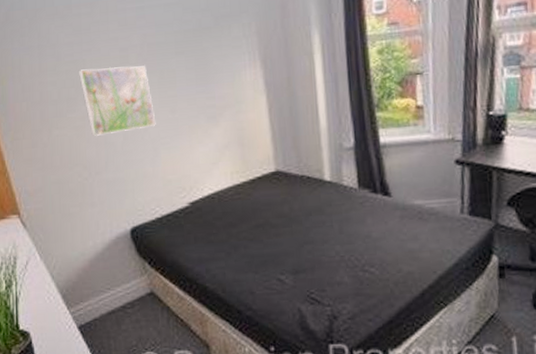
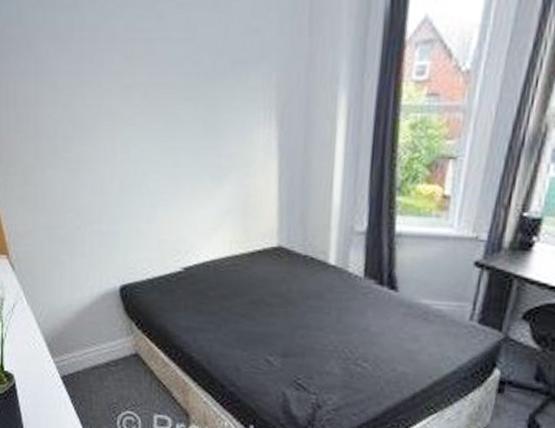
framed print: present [78,66,156,136] -> none [76,104,156,182]

